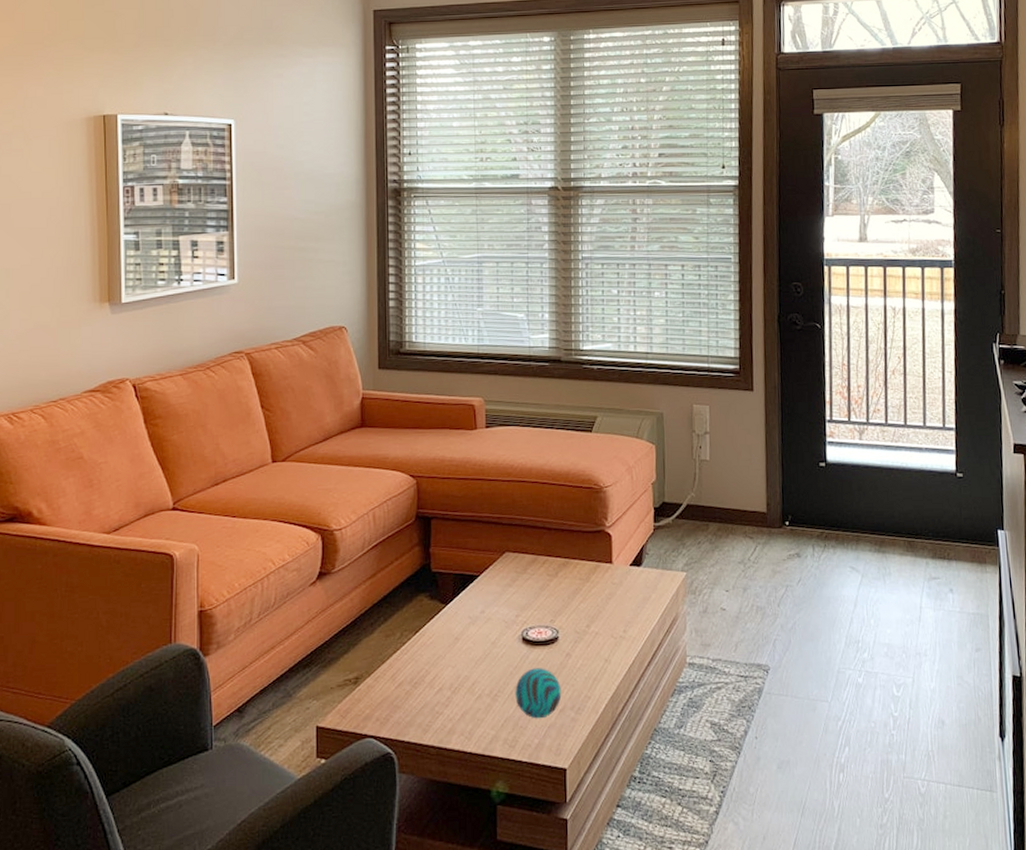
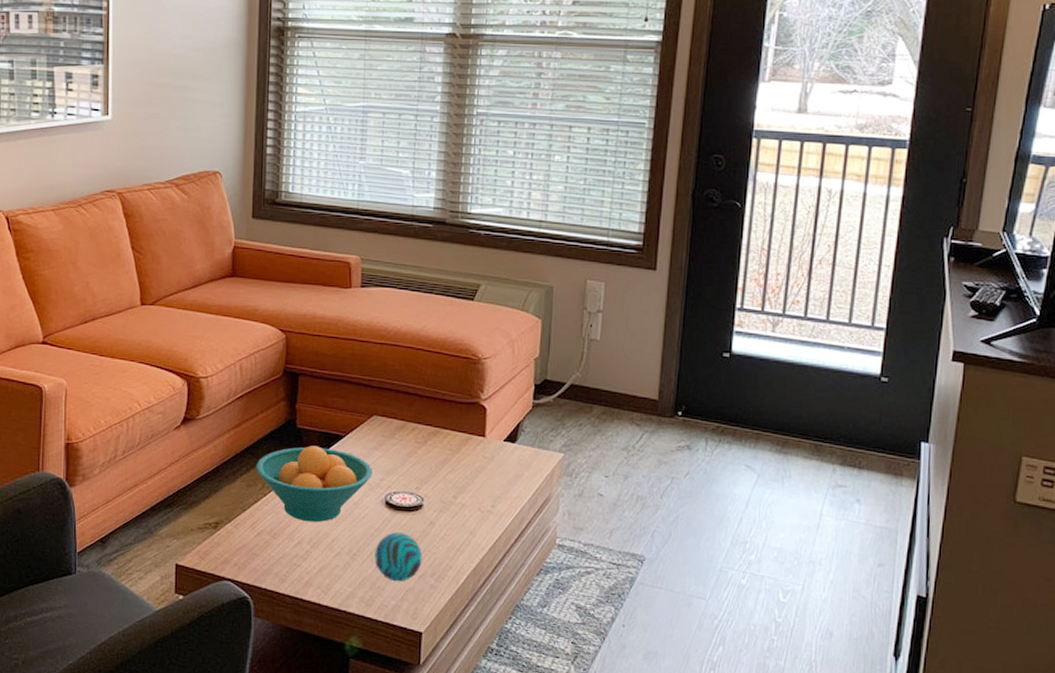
fruit bowl: none [393,588,508,667] -> present [256,445,372,523]

